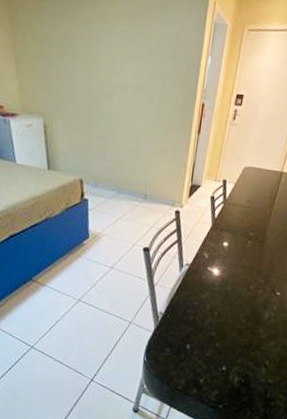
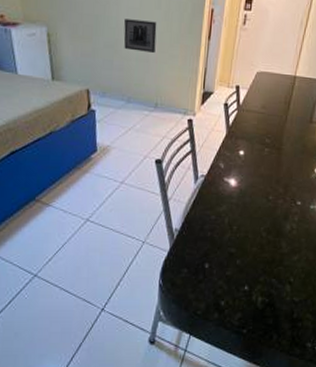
wall art: none [116,111,149,146] -> present [123,19,157,53]

